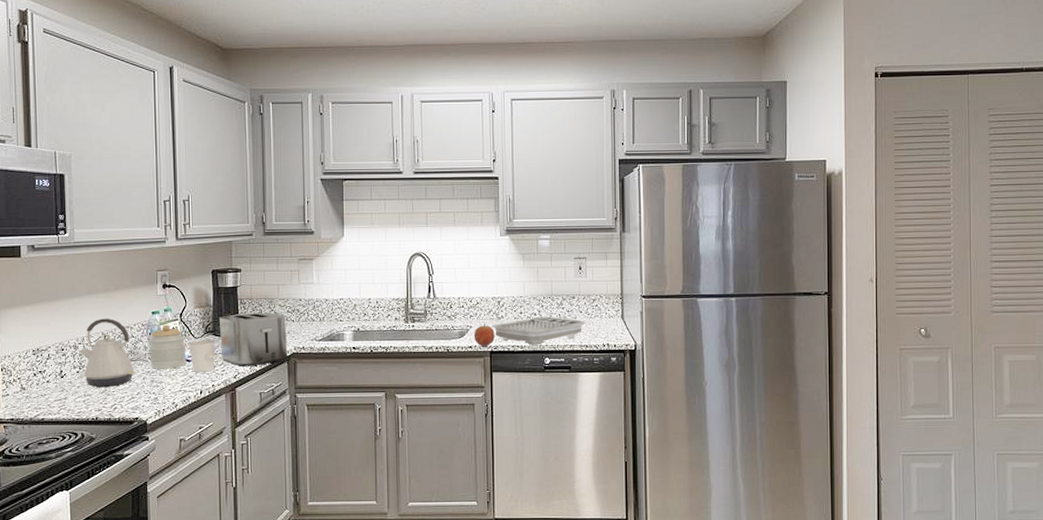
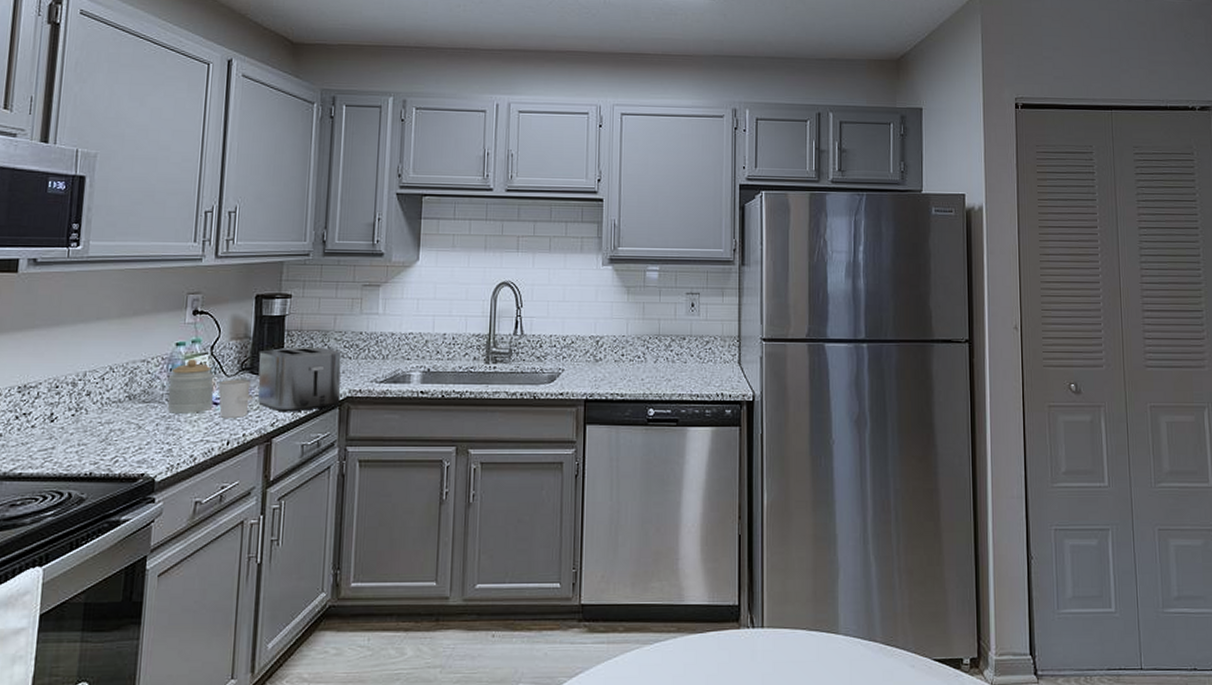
kettle: present [79,318,136,387] -> none [78,349,148,434]
fruit: present [473,323,495,346] -> none [566,365,591,393]
dish rack: present [492,317,586,346] -> none [588,360,697,395]

